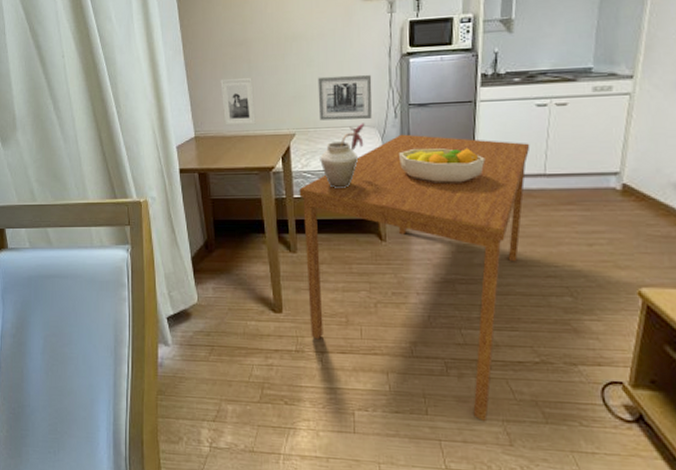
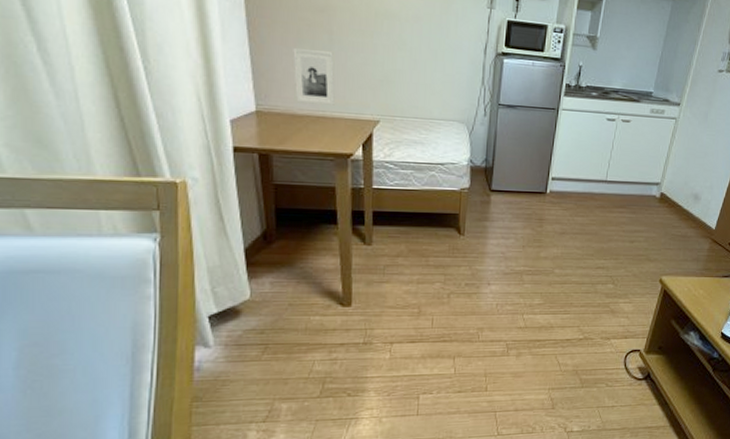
dining table: present [299,134,530,422] -> none [379,132,598,392]
wall art: present [317,74,372,120] -> none [407,63,466,114]
vase: present [320,123,365,188] -> none [404,117,454,182]
fruit bowl: present [399,148,485,183] -> none [484,148,560,184]

